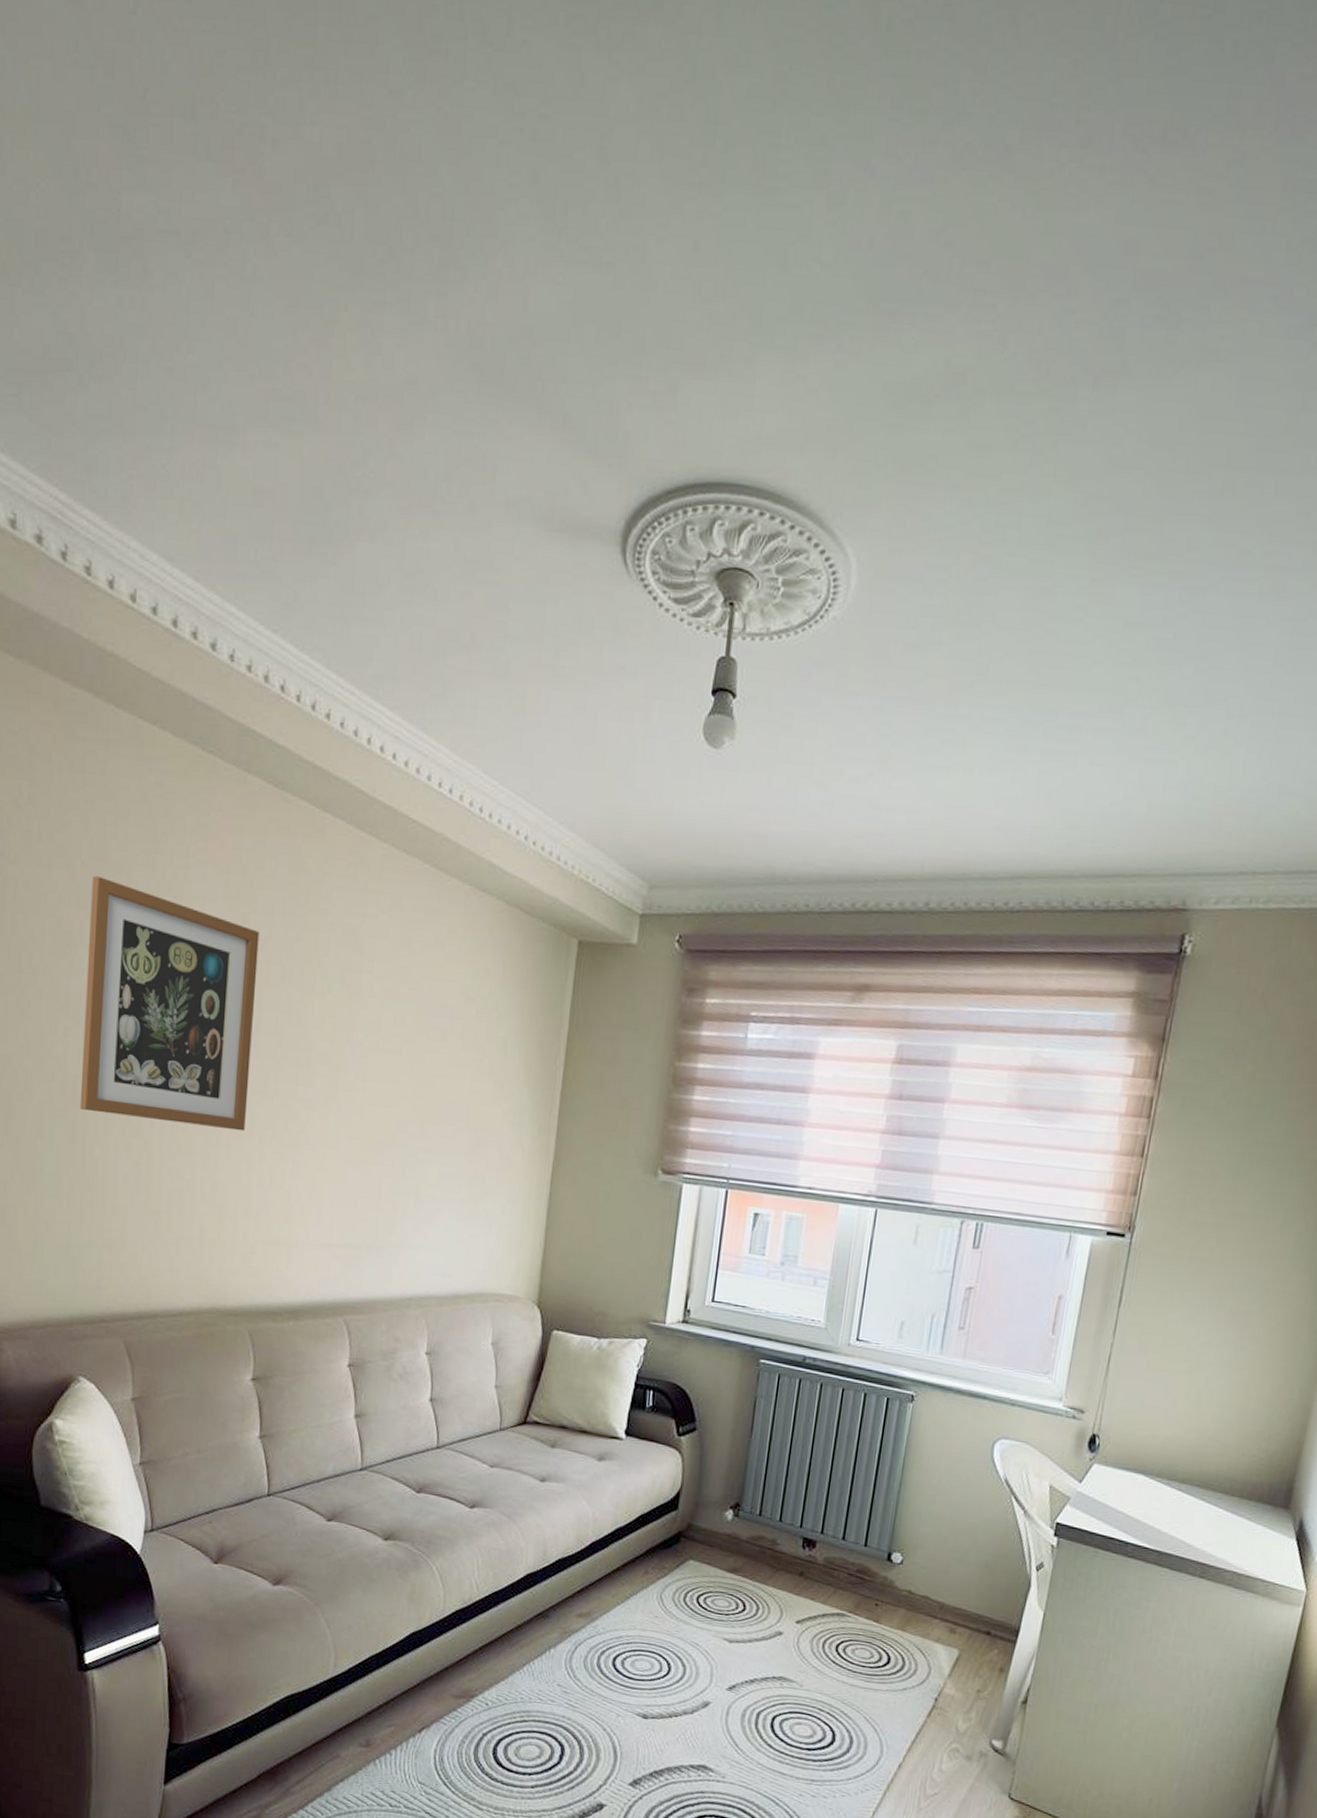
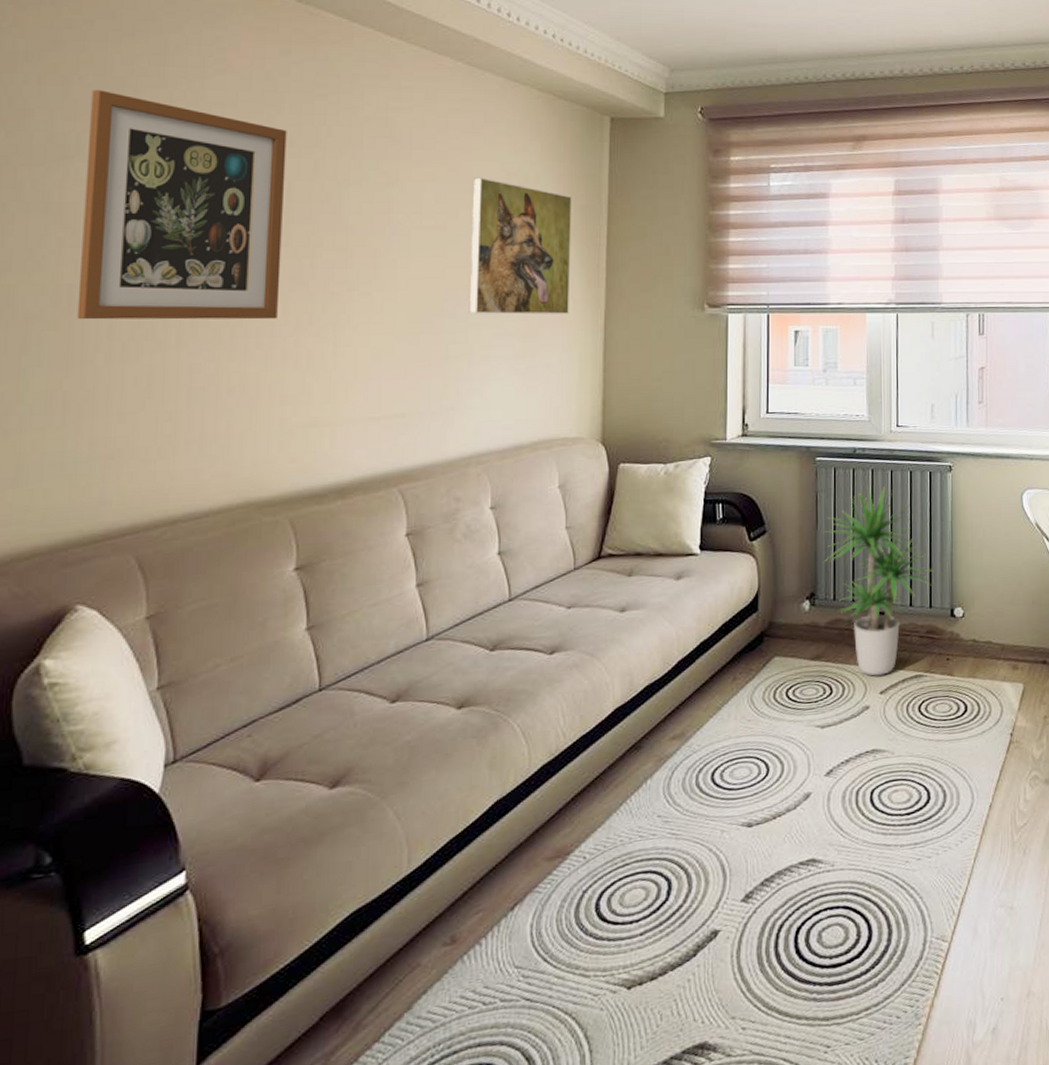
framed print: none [418,999,530,1162] -> present [468,177,572,315]
potted plant: none [755,1400,877,1605] -> present [822,486,935,676]

